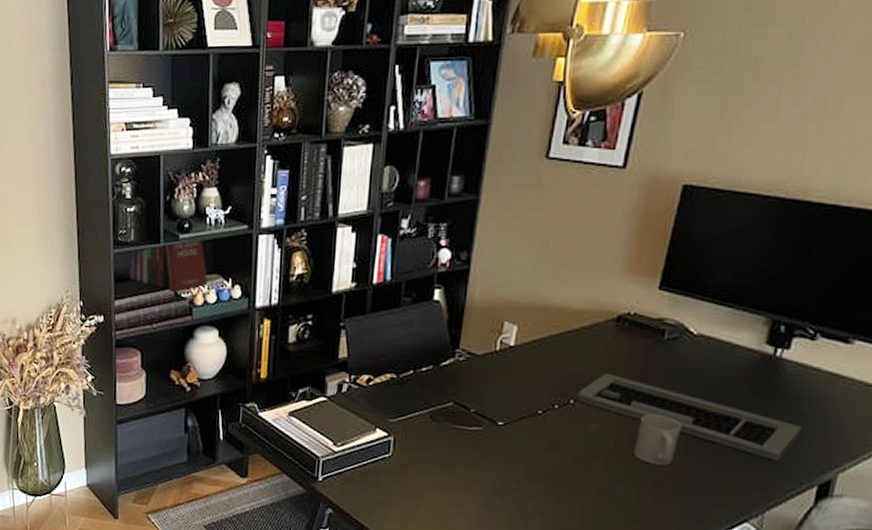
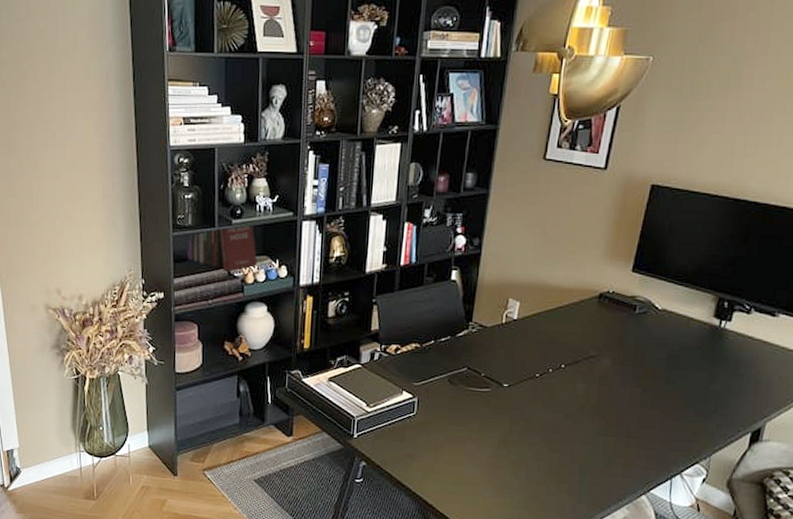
computer keyboard: present [577,374,802,462] -> none [567,342,740,414]
mug: present [633,413,682,466] -> none [611,375,649,419]

